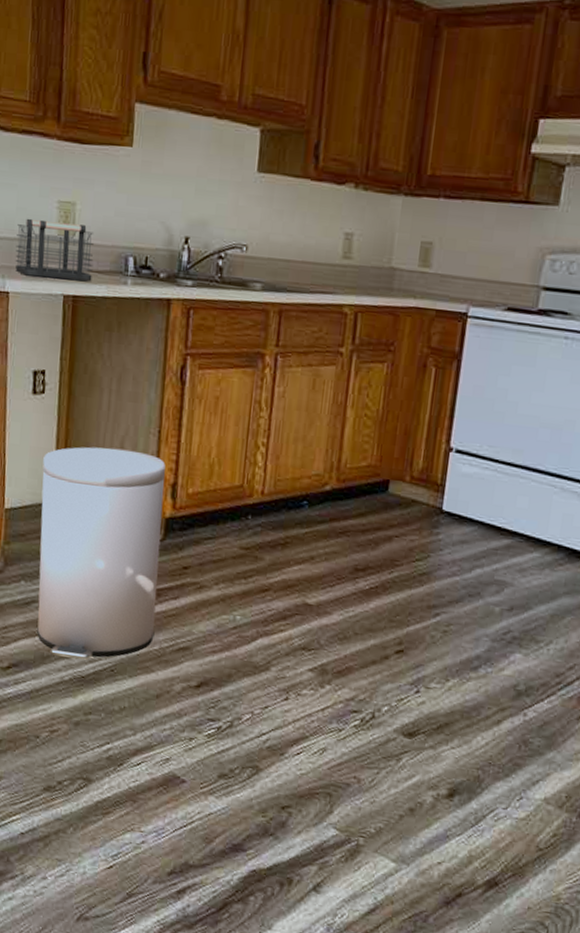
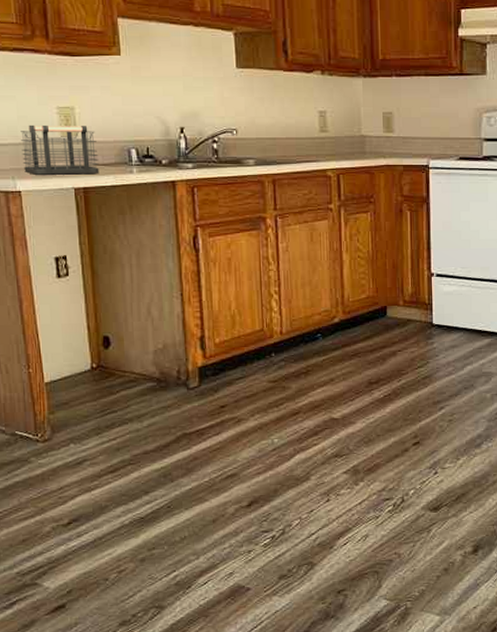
pedal bin: present [37,447,166,660] -> none [76,314,203,504]

